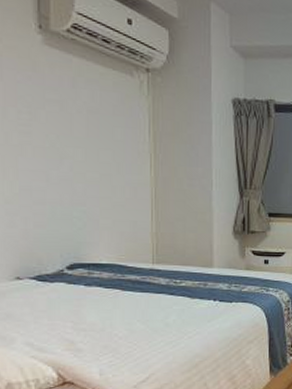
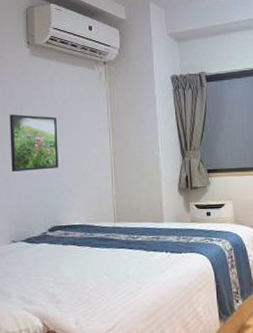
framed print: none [12,118,81,195] -> present [10,114,59,172]

